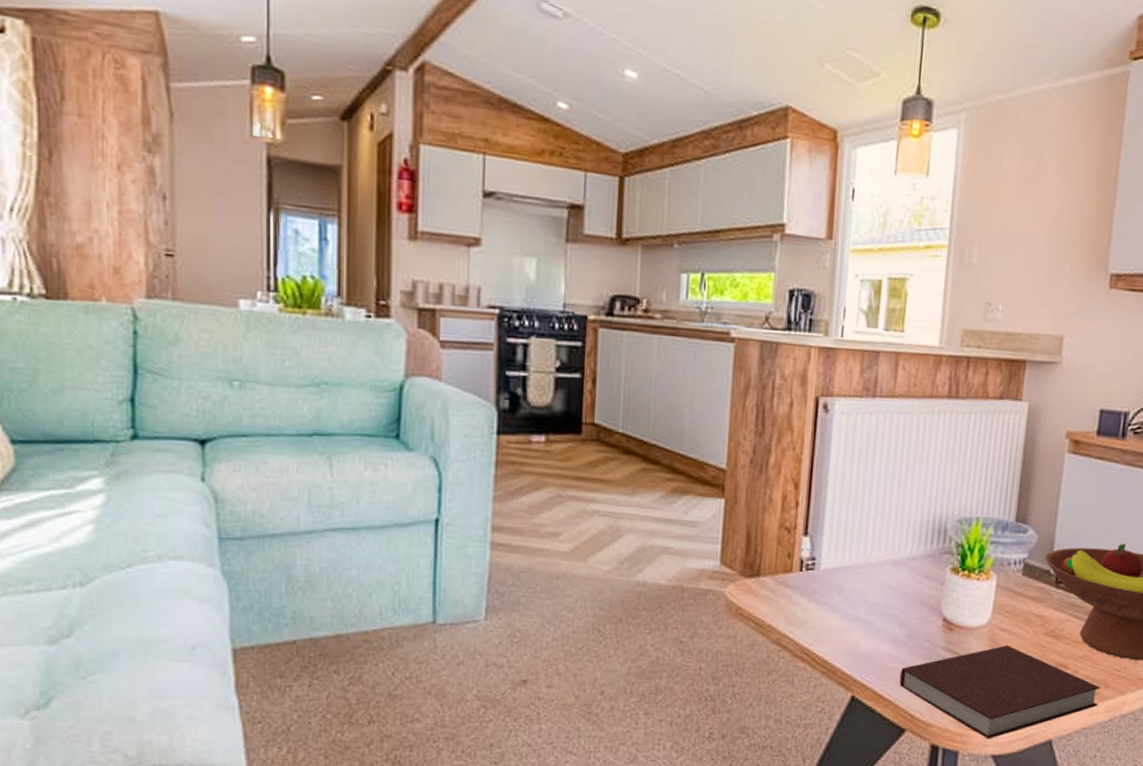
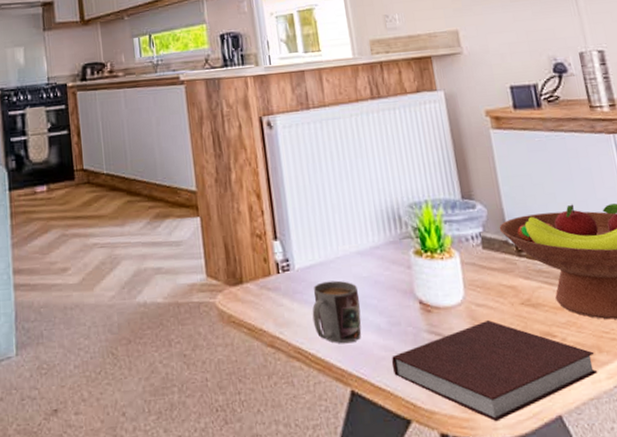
mug: none [827,586,883,651] -> present [312,280,362,344]

